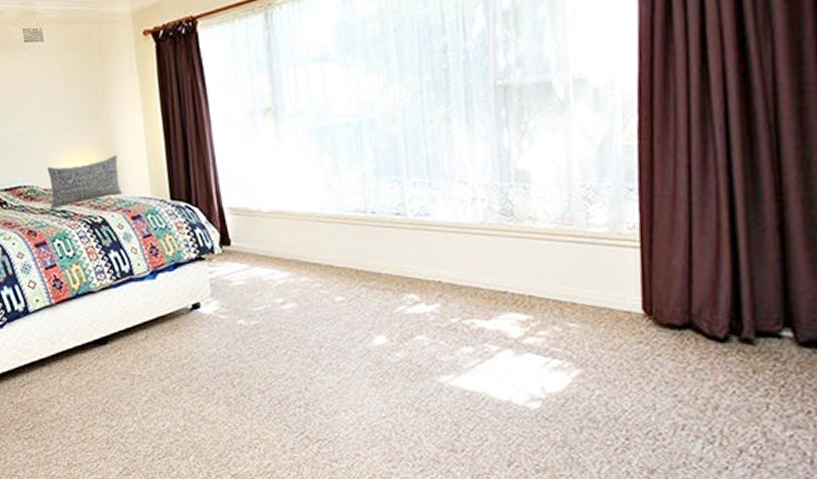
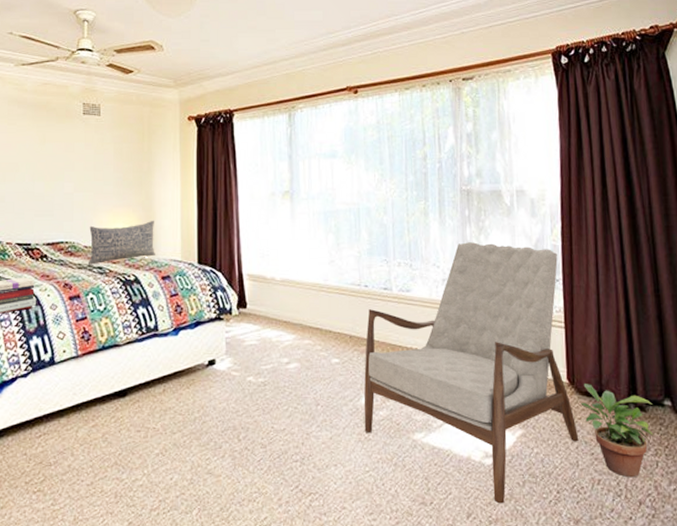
armchair: none [375,149,657,451] -> present [363,242,579,504]
potted plant: none [661,312,764,423] -> present [581,383,653,478]

